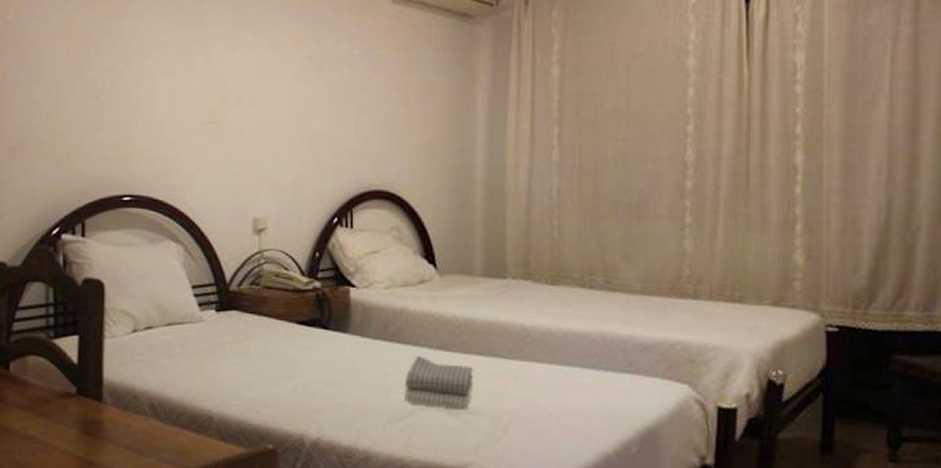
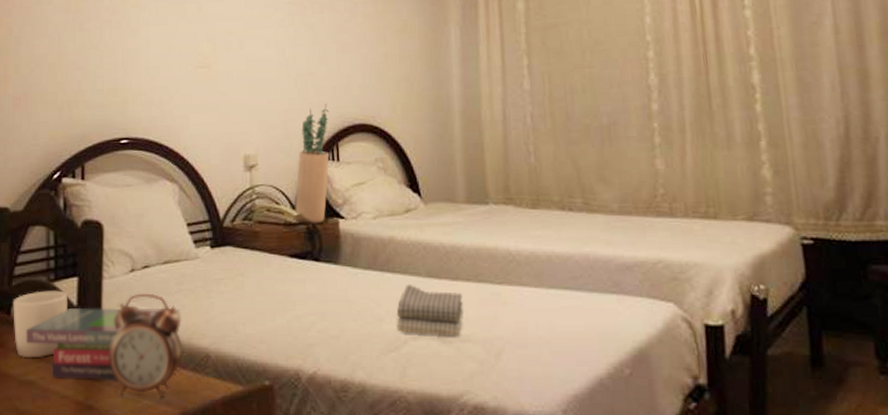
mug: none [11,347,69,413] -> present [13,290,69,357]
books: none [26,365,185,438] -> present [27,307,181,380]
alarm clock: none [110,354,185,457] -> present [109,293,182,398]
vase: none [304,167,344,293] -> present [295,103,330,225]

